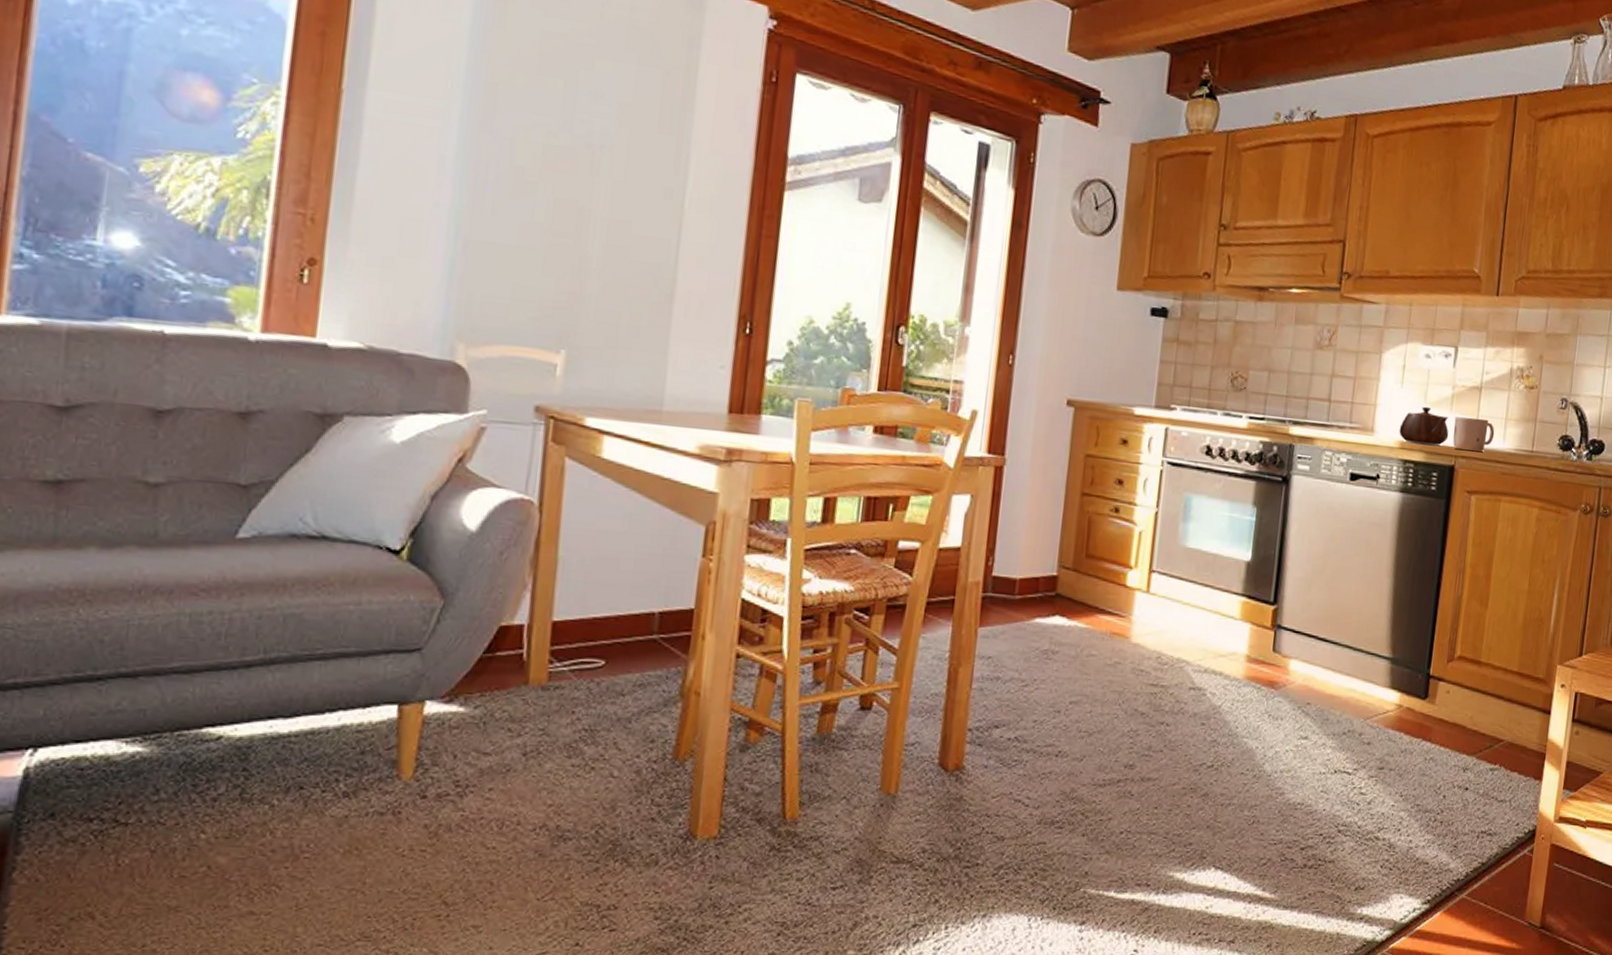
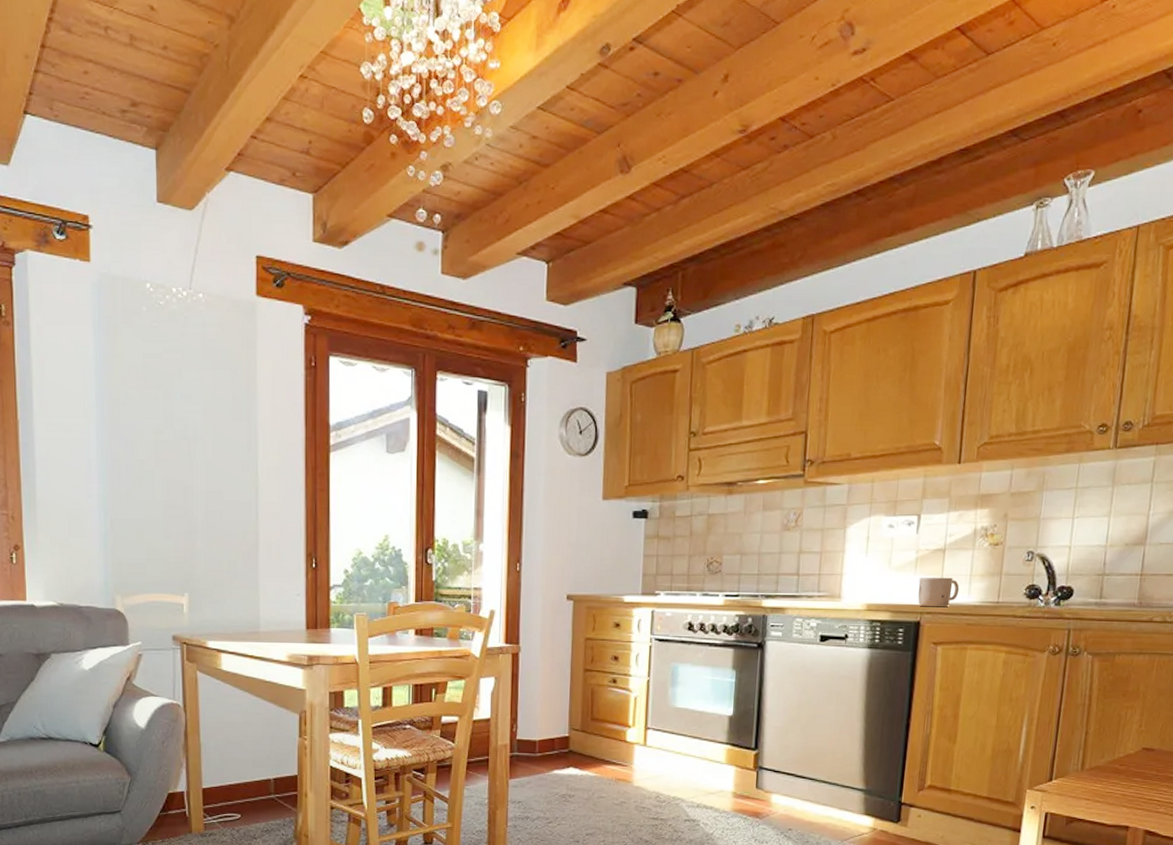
teapot: present [1399,406,1449,446] -> none [865,571,914,605]

